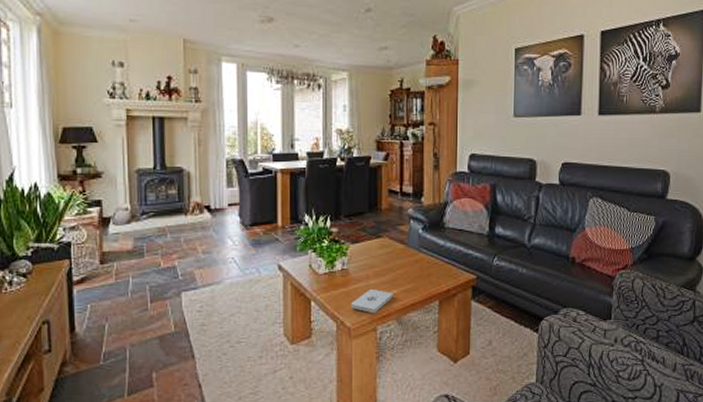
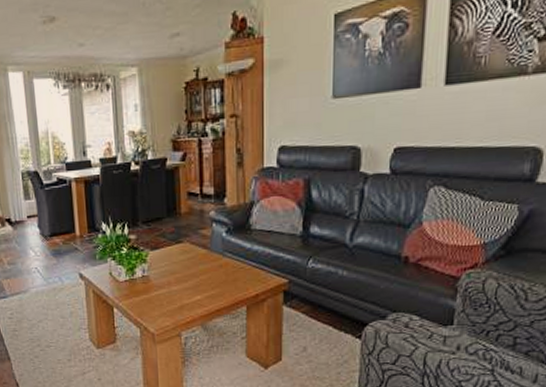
notepad: present [351,288,394,314] -> none [154,295,197,320]

